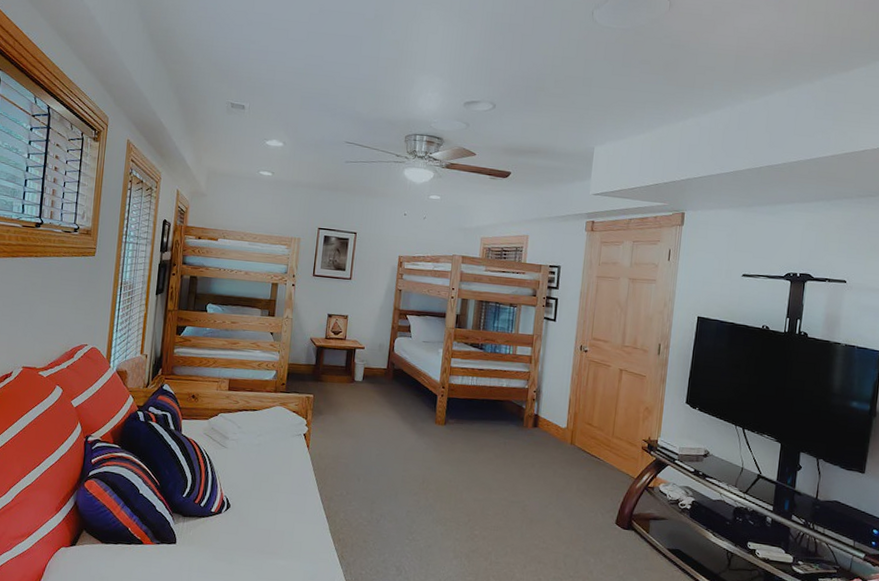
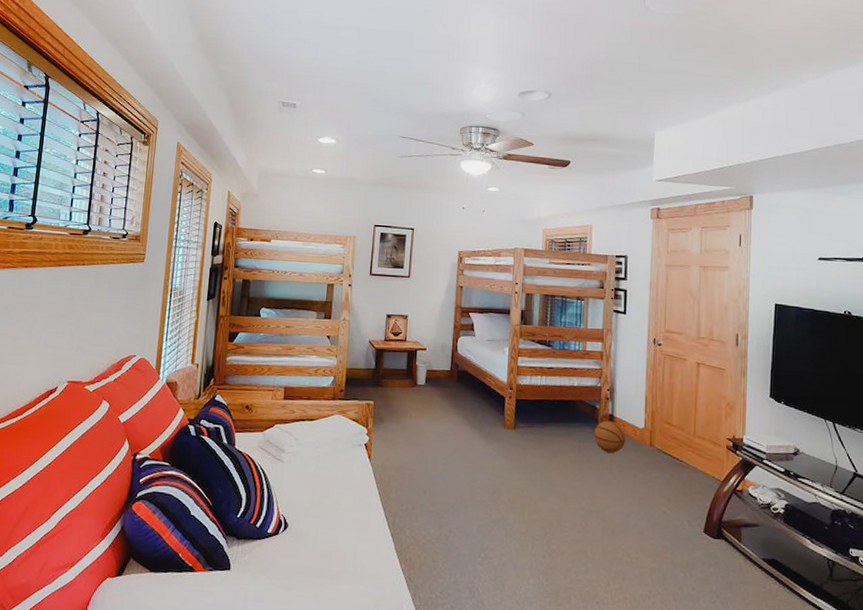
basketball: none [519,420,549,450] -> present [594,420,625,453]

